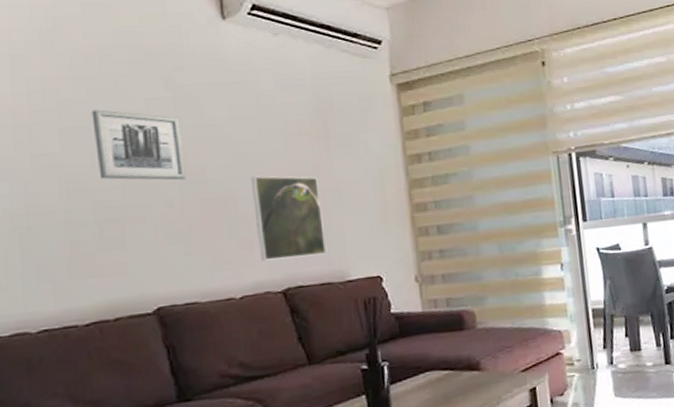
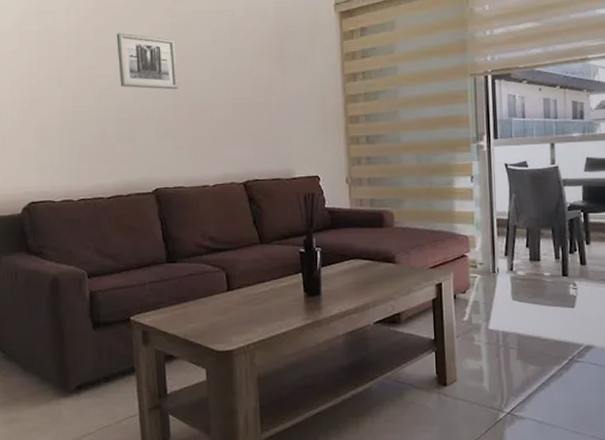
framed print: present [251,175,326,261] -> none [224,88,277,157]

